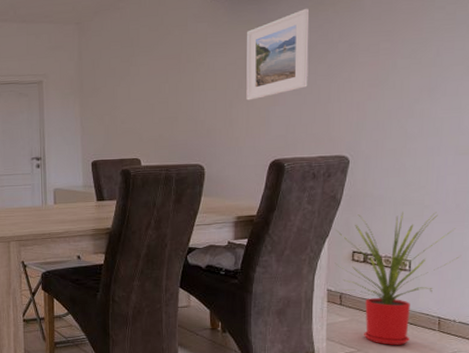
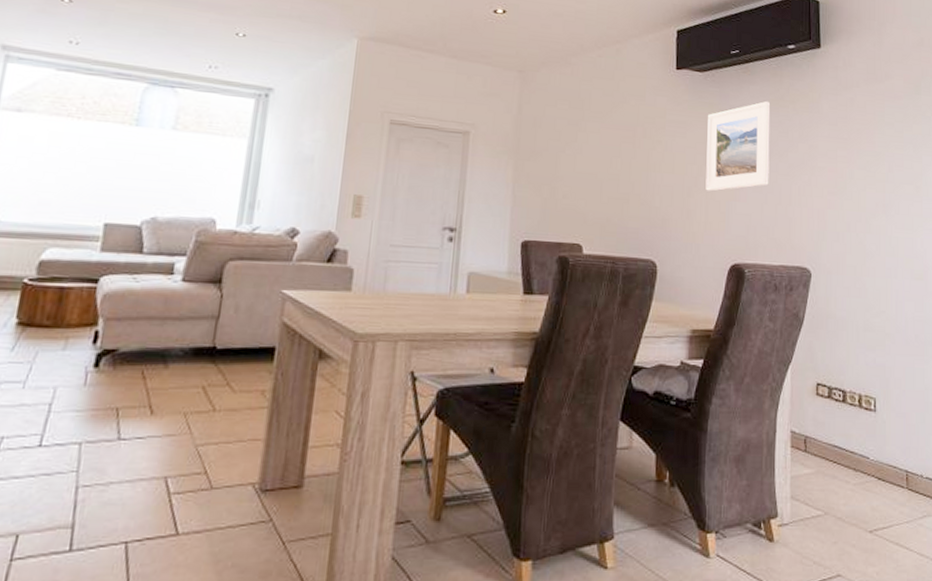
house plant: present [335,212,459,345] -> none [798,338,921,507]

